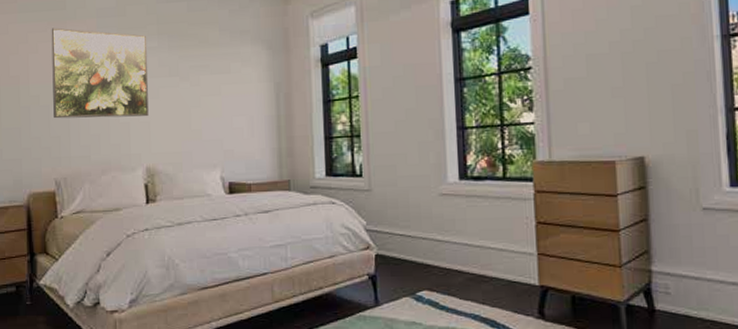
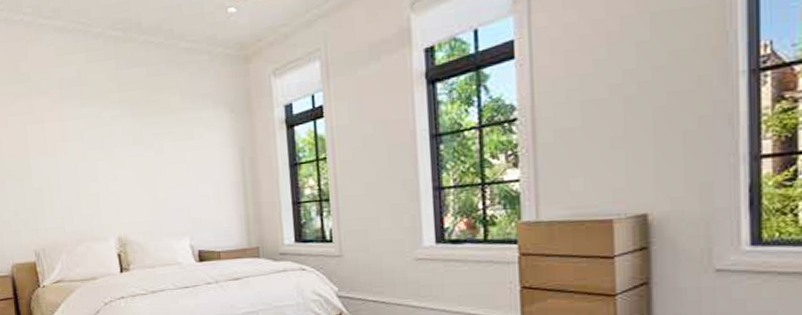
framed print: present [51,28,149,119] -> none [18,101,117,192]

